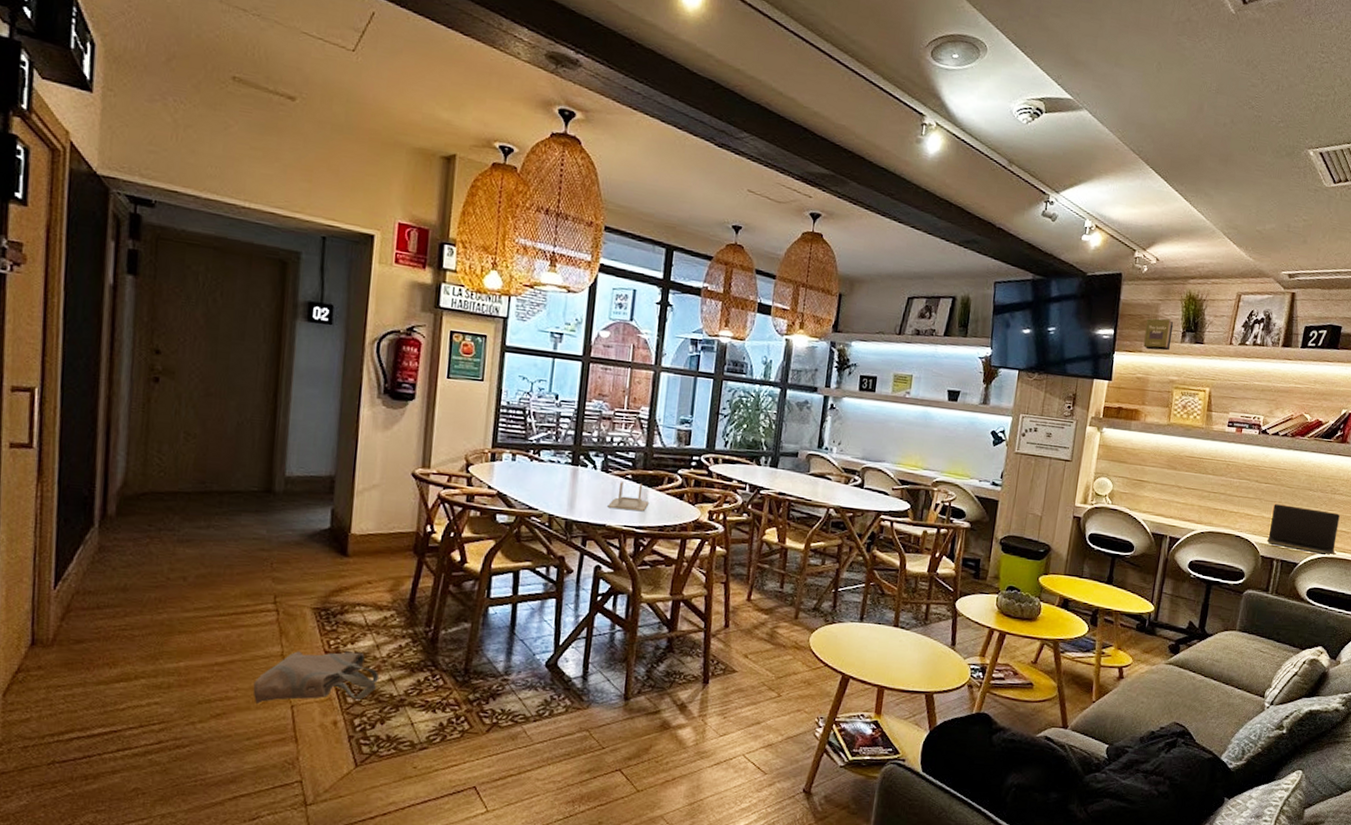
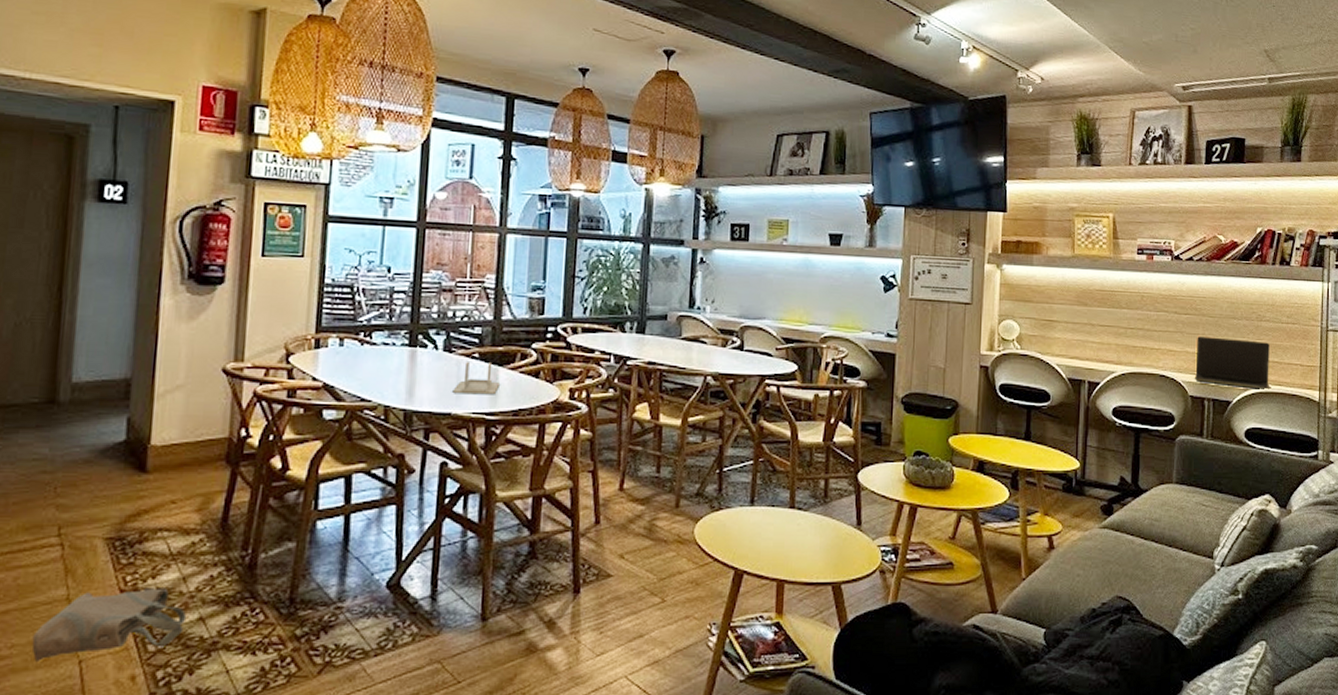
books: present [1143,318,1174,351] -> none [1037,141,1067,176]

